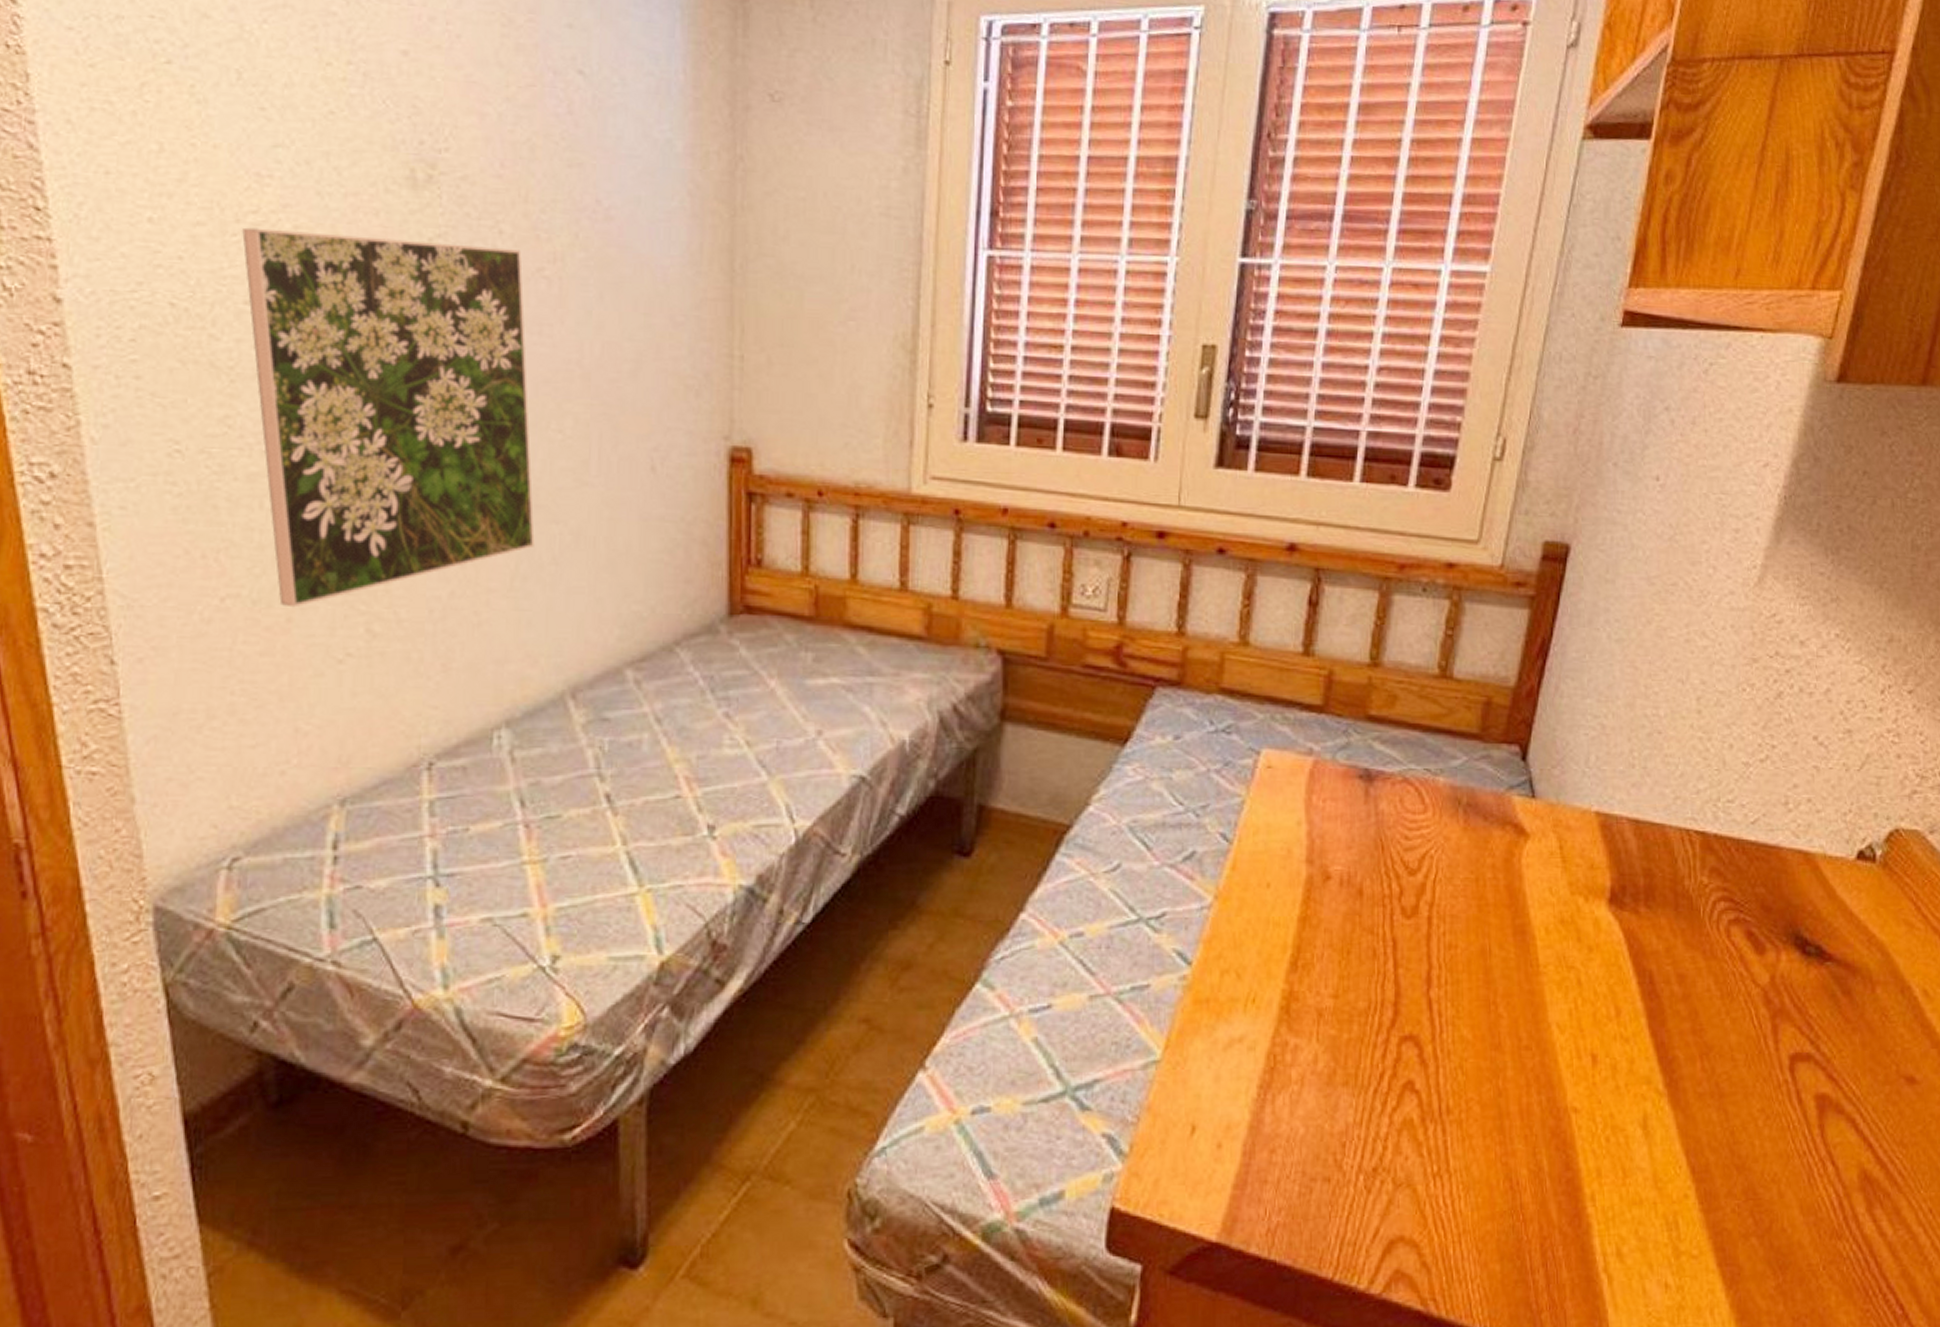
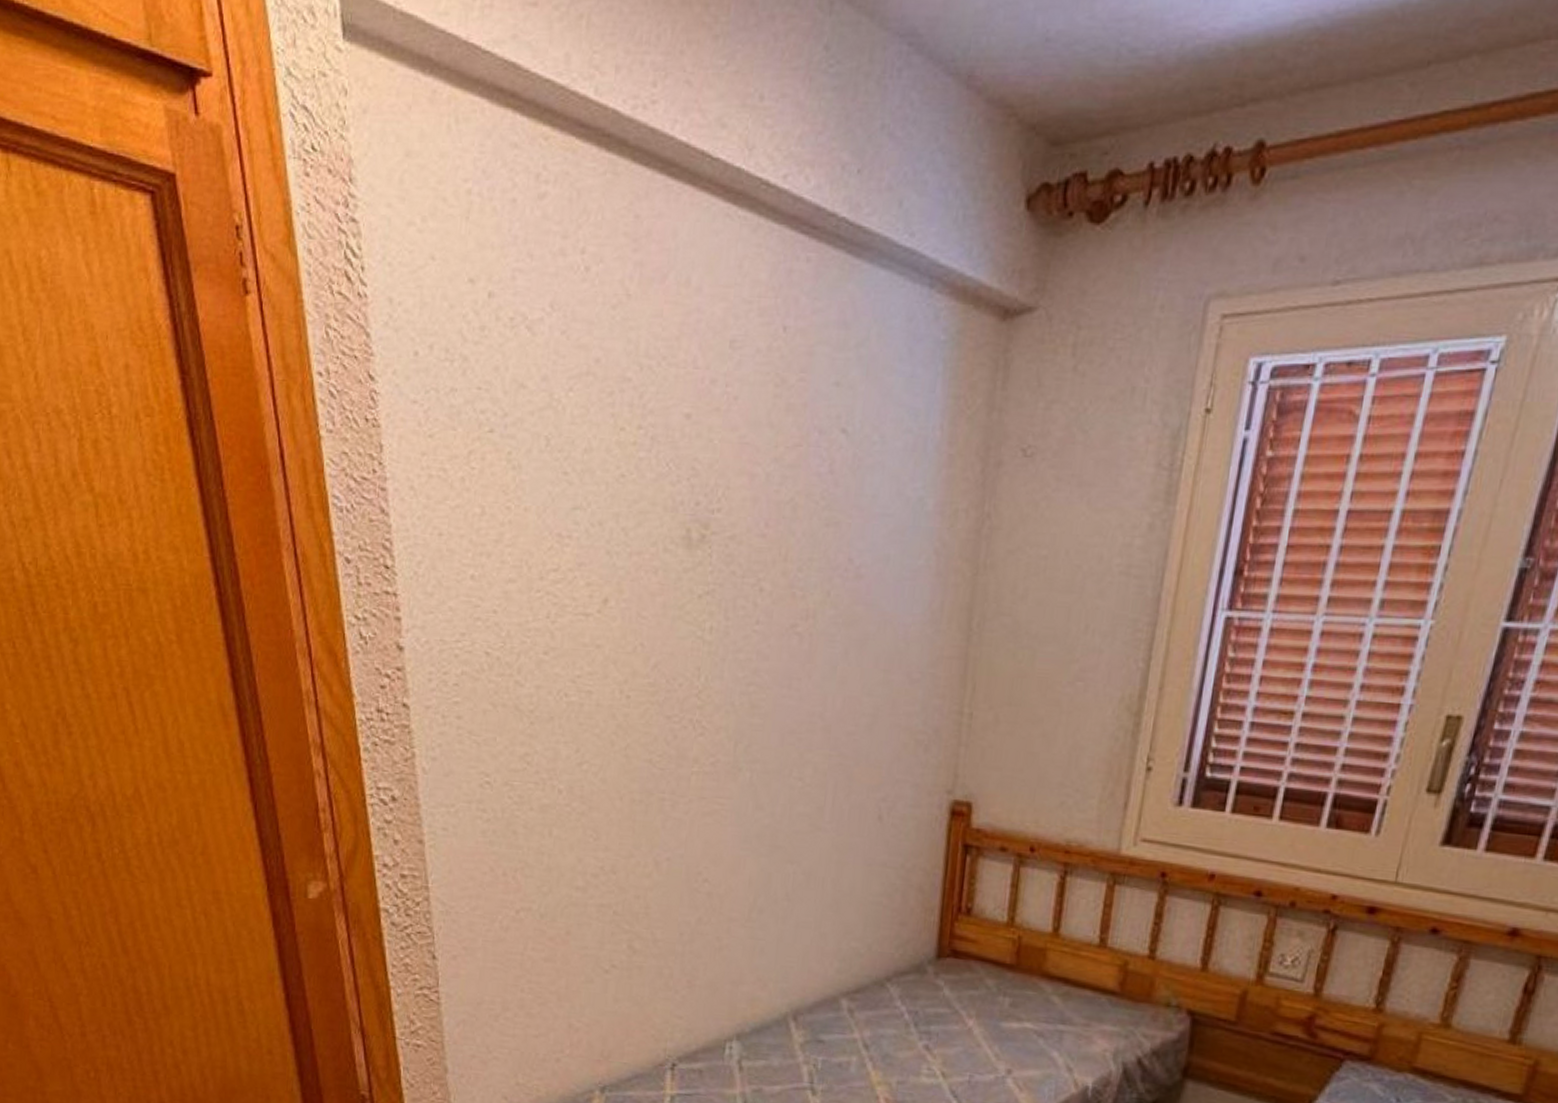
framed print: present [242,227,535,608] -> none [544,584,778,923]

